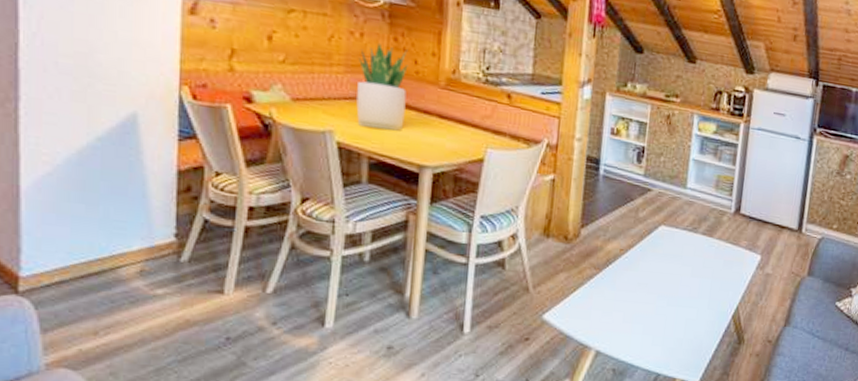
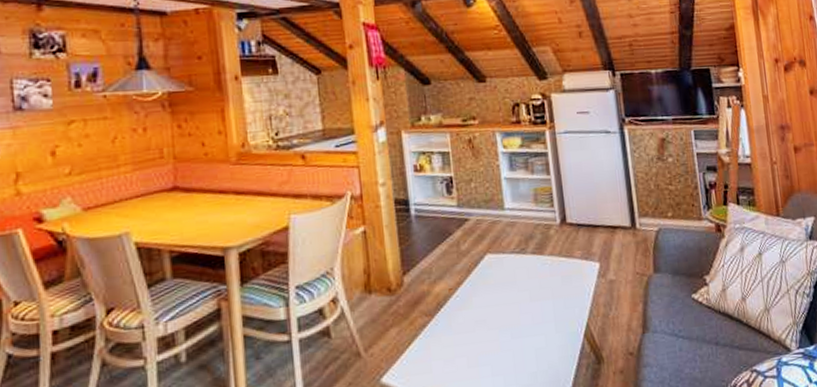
planter: present [356,42,408,132] -> none [146,133,201,222]

